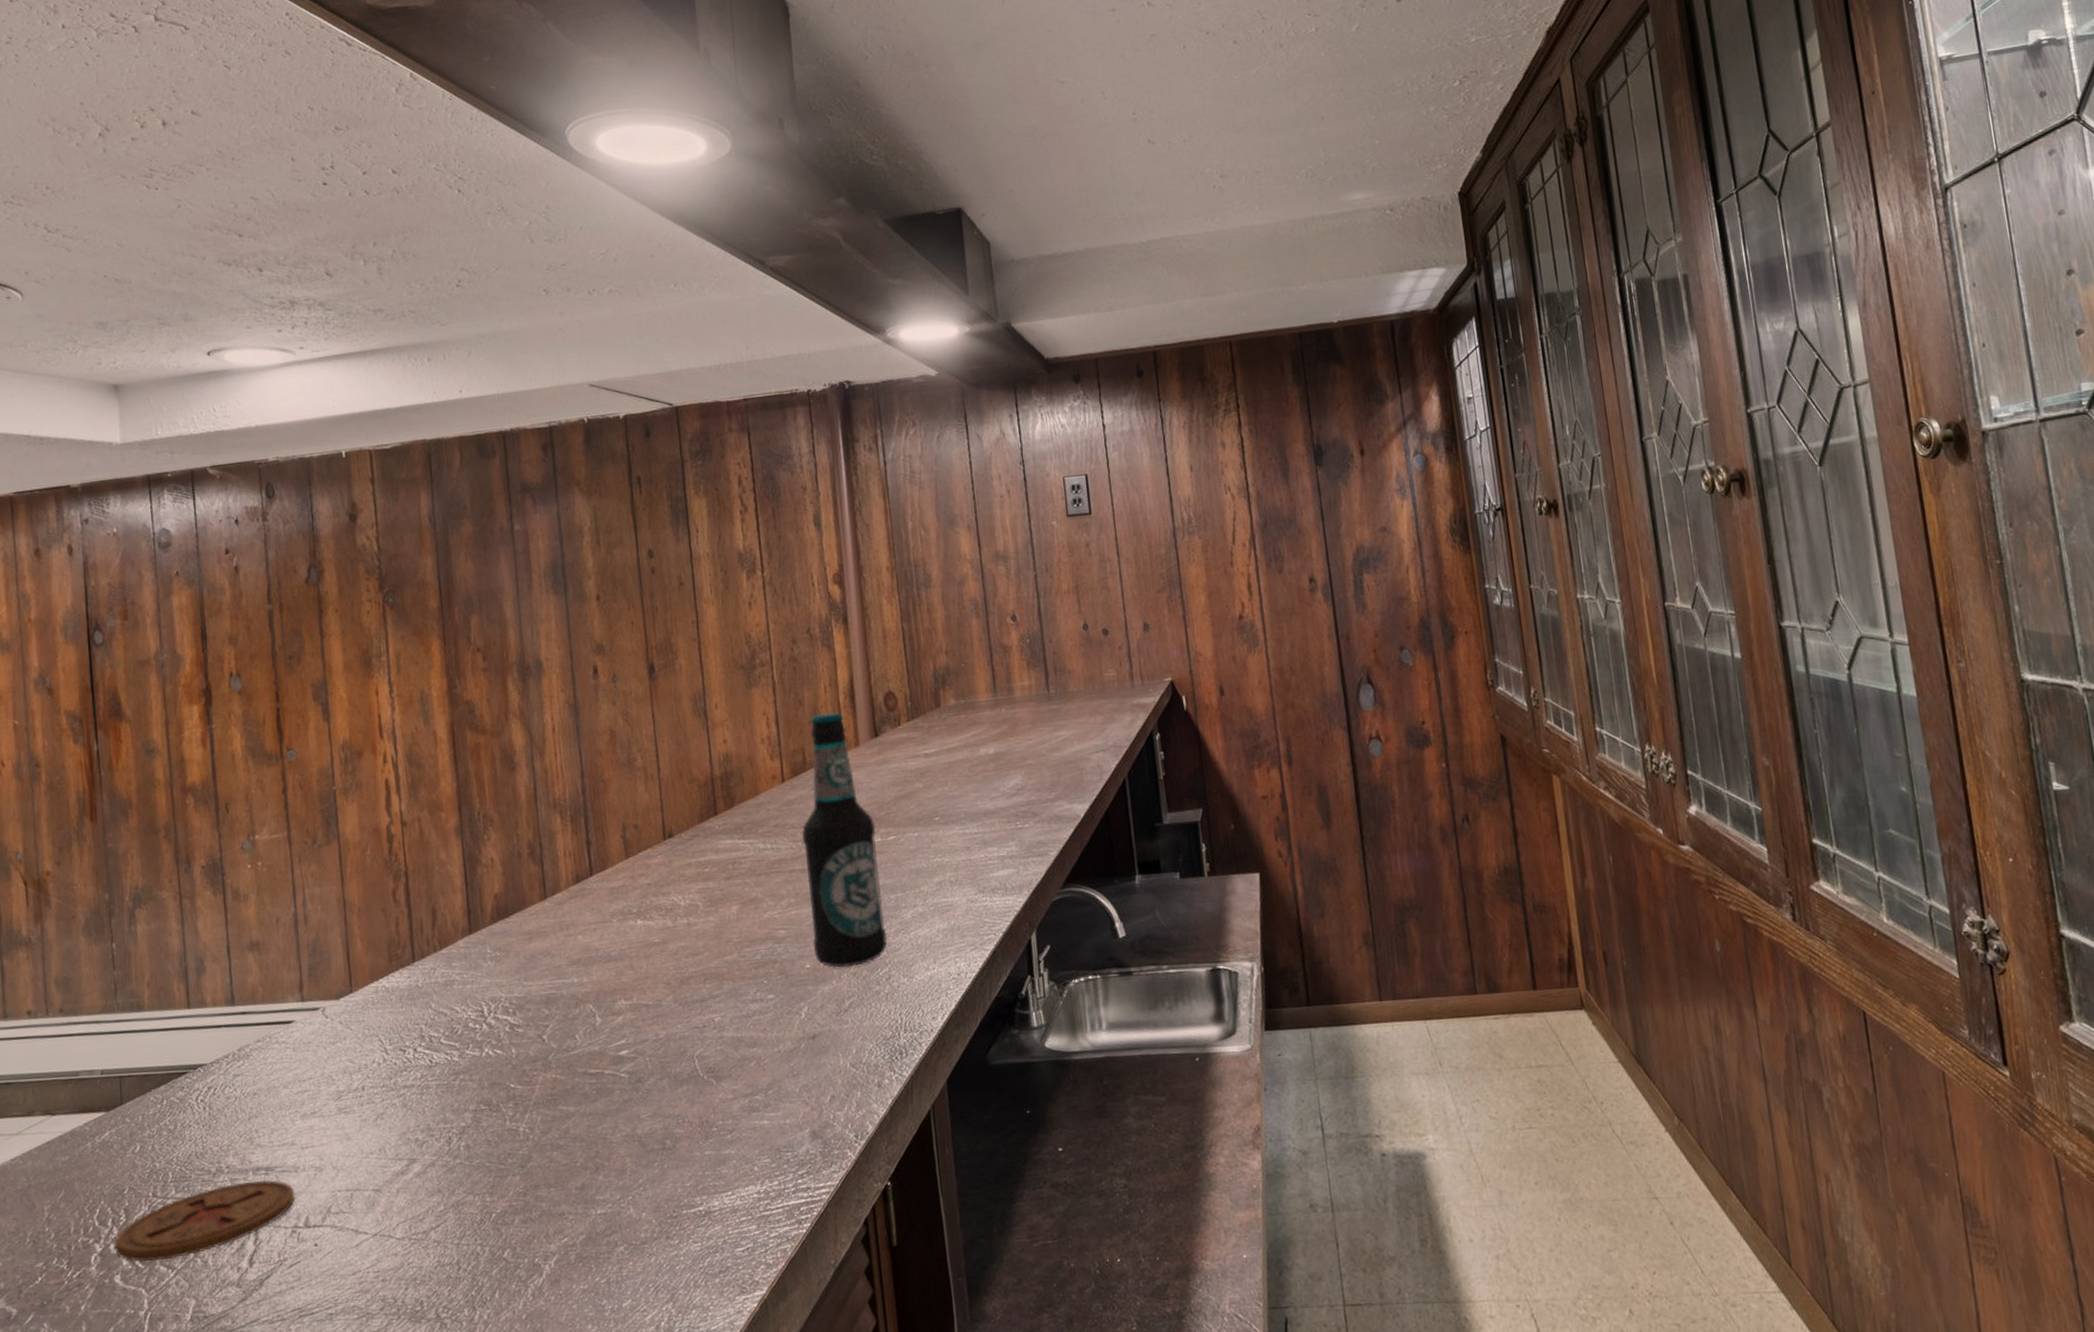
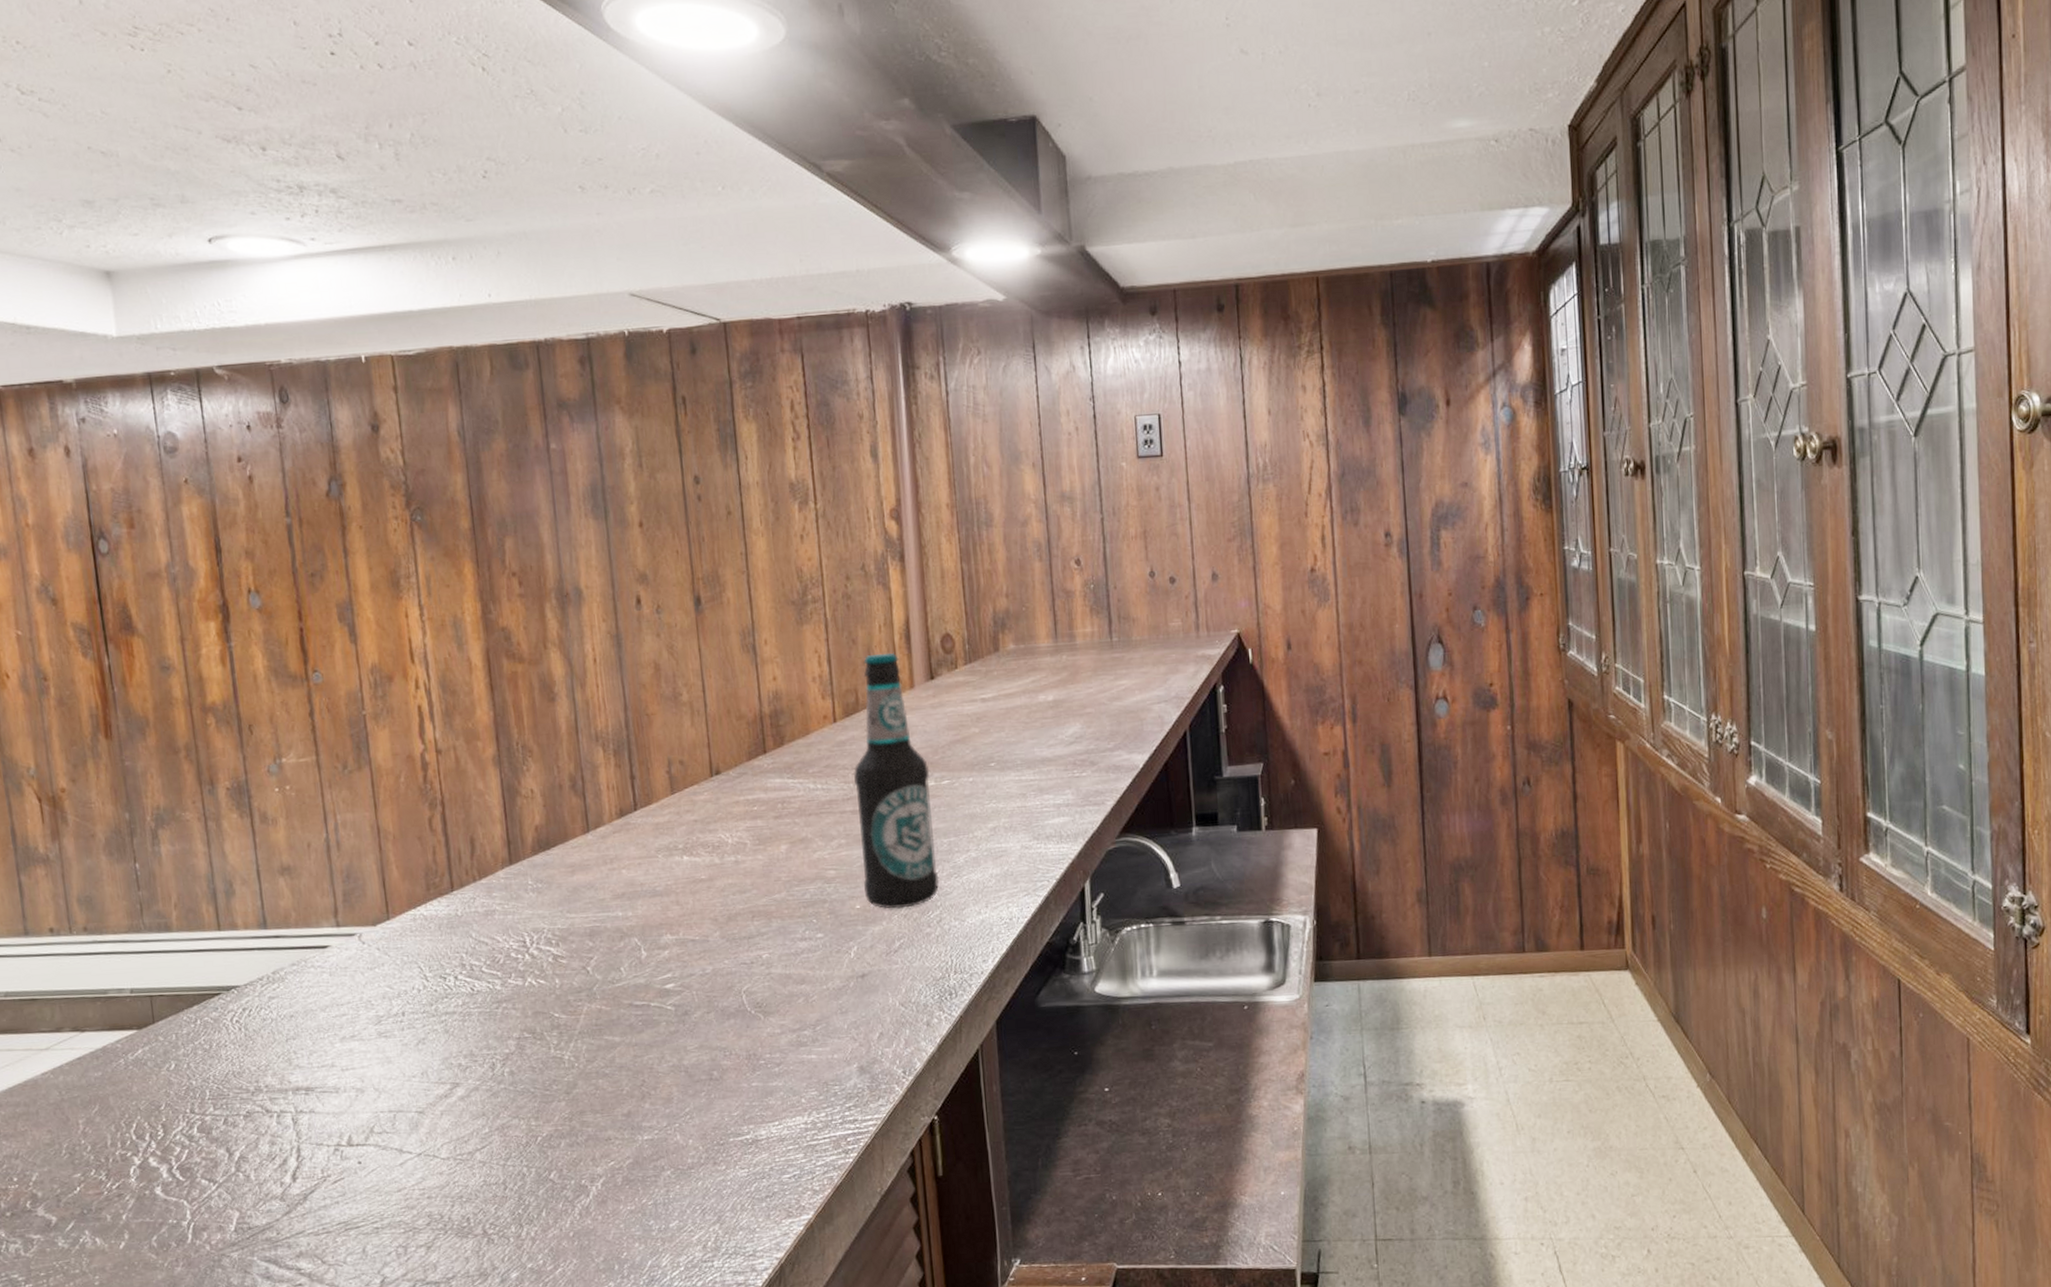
coaster: present [114,1179,295,1263] -> none [153,1099,337,1176]

